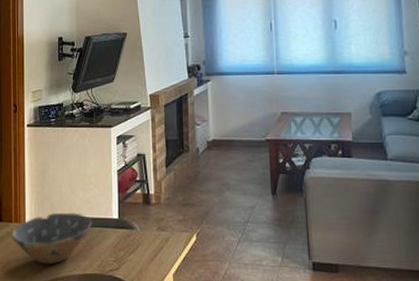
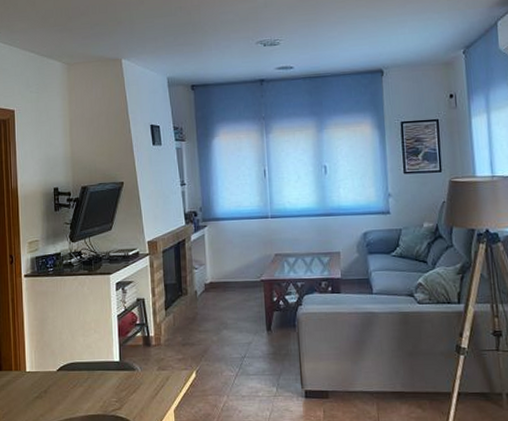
bowl: present [11,212,92,265] -> none [12,358,93,409]

